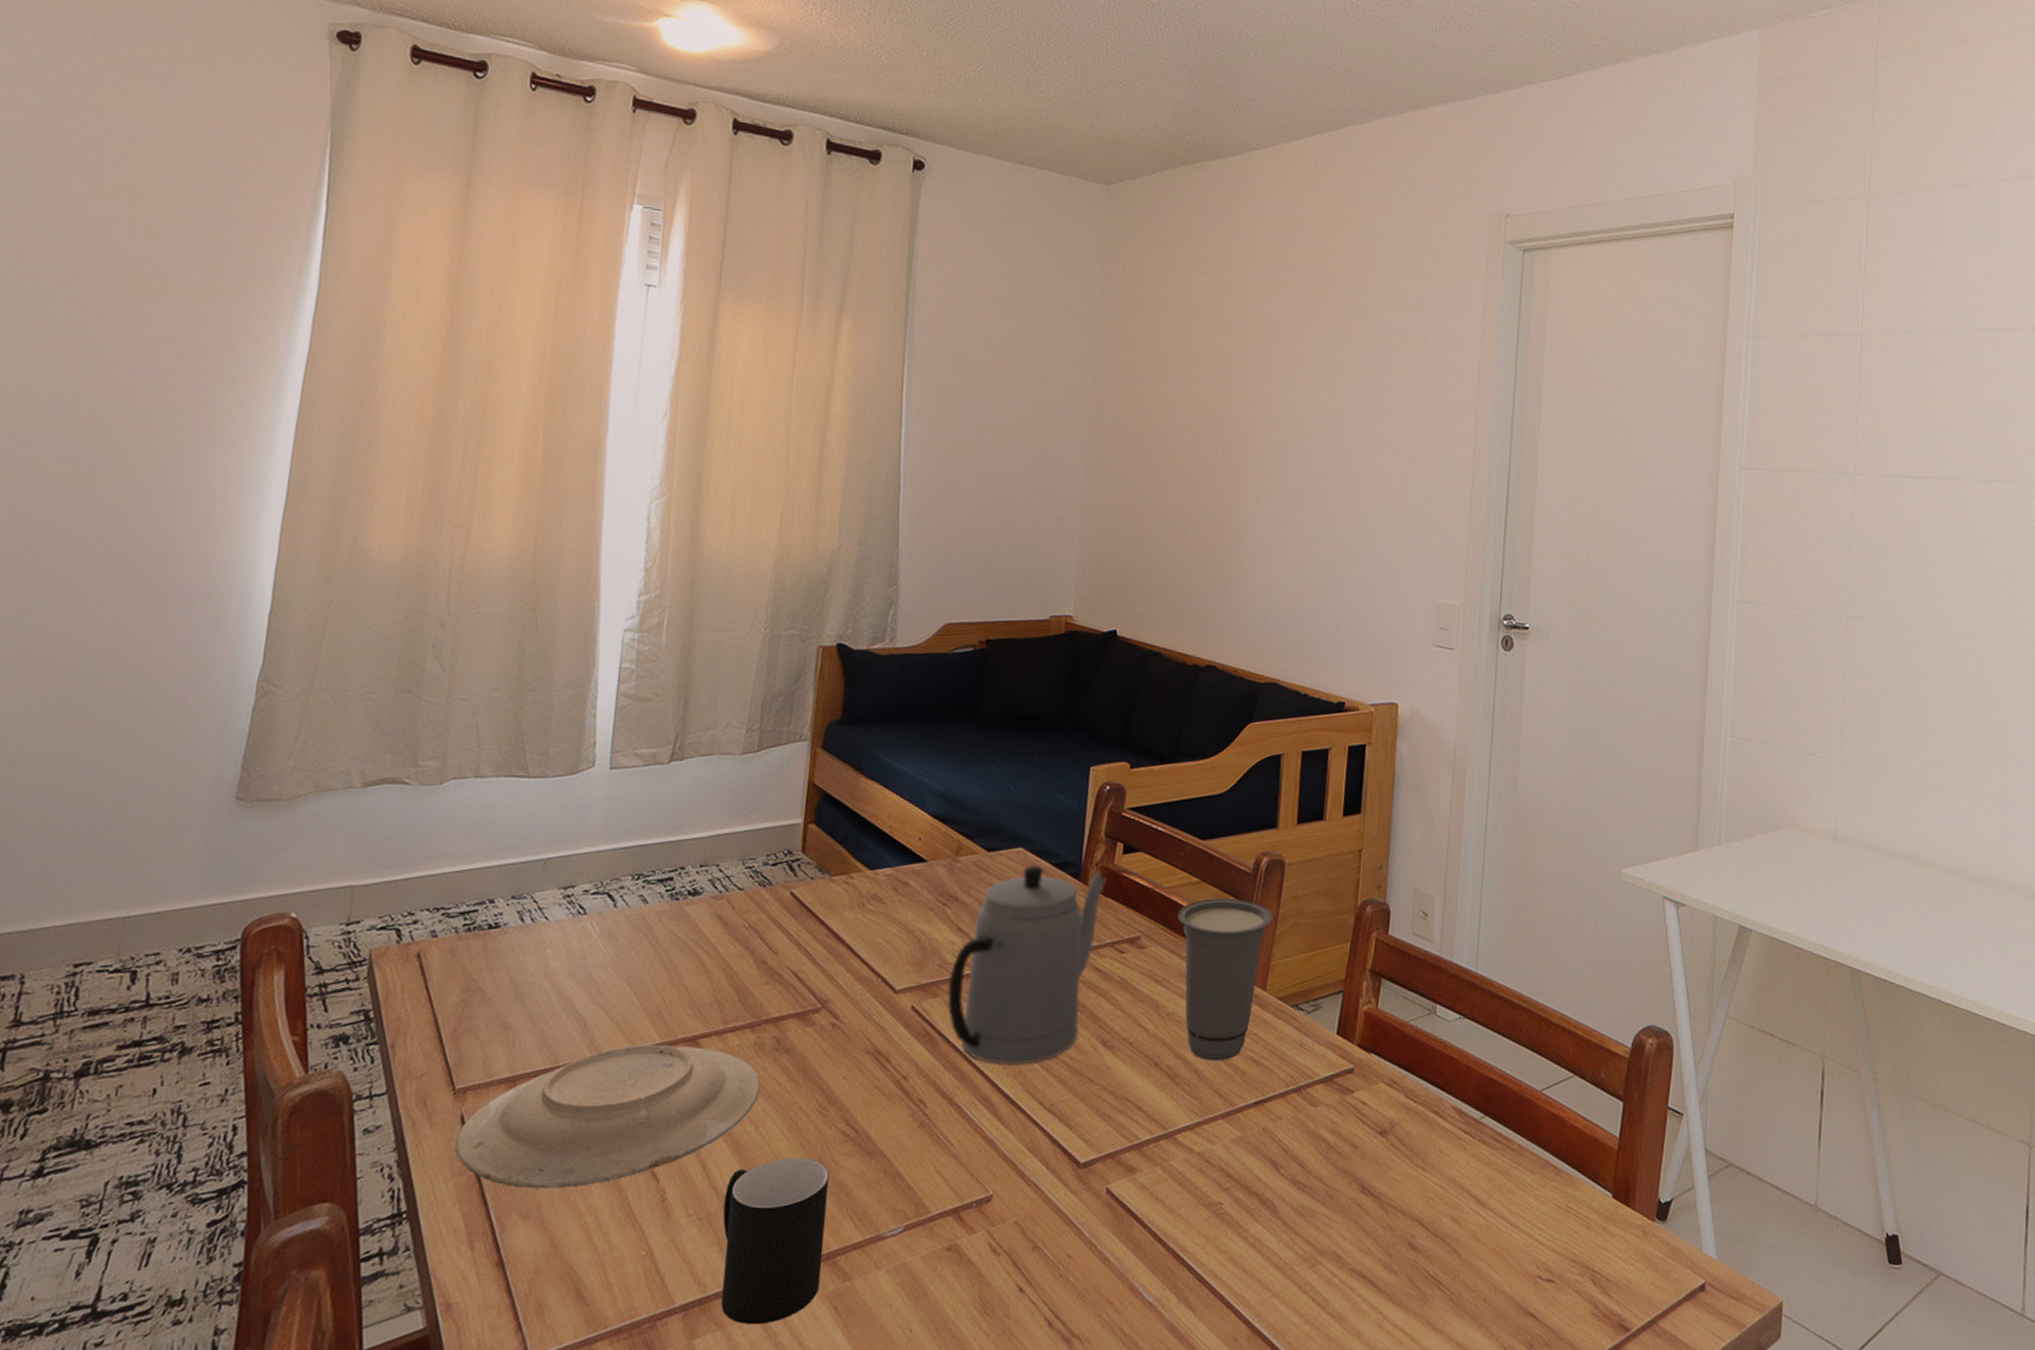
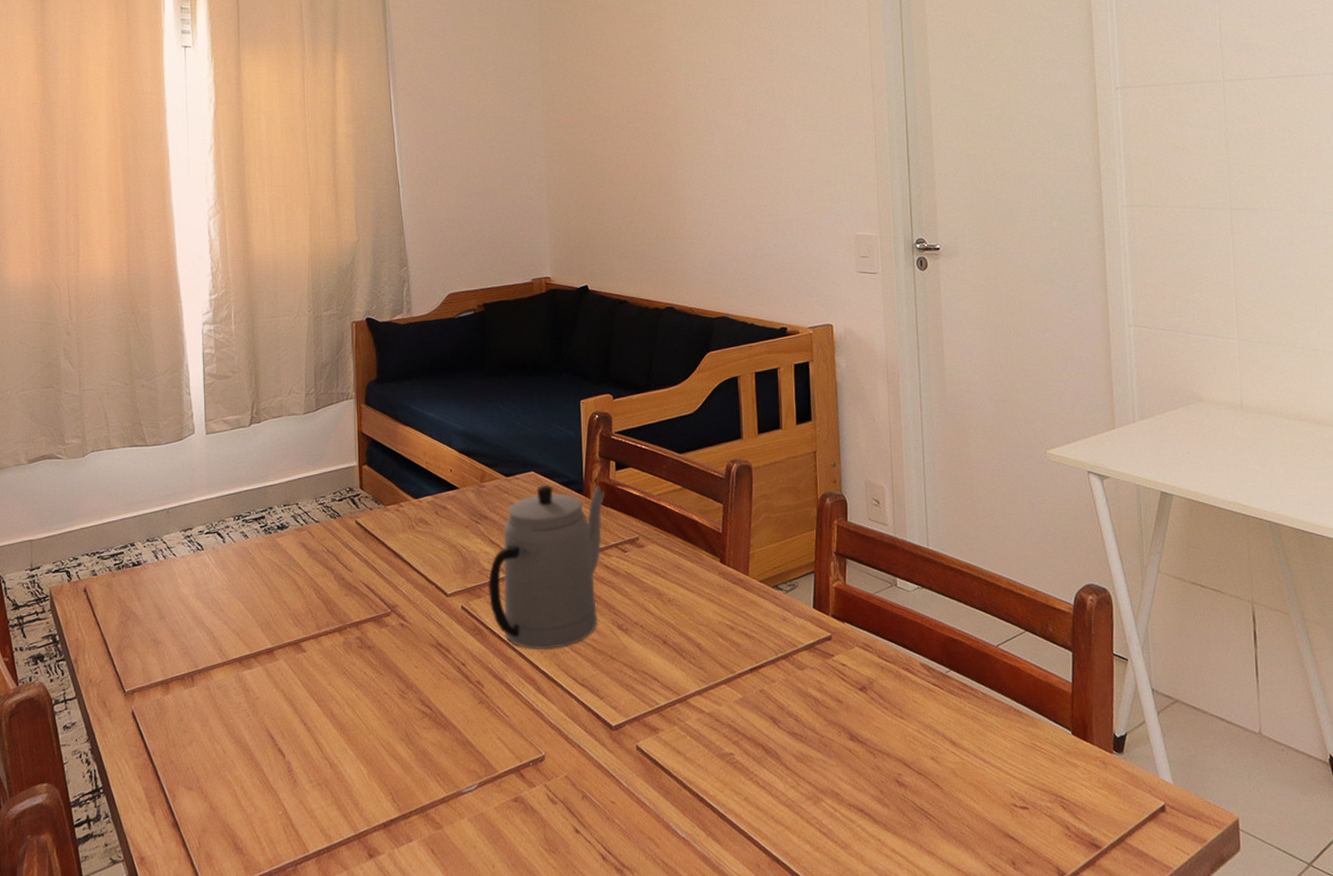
plate: present [455,1044,761,1189] -> none [131,648,352,766]
cup: present [721,1157,830,1325] -> none [336,732,418,866]
cup: present [1177,898,1273,1061] -> none [667,501,747,637]

